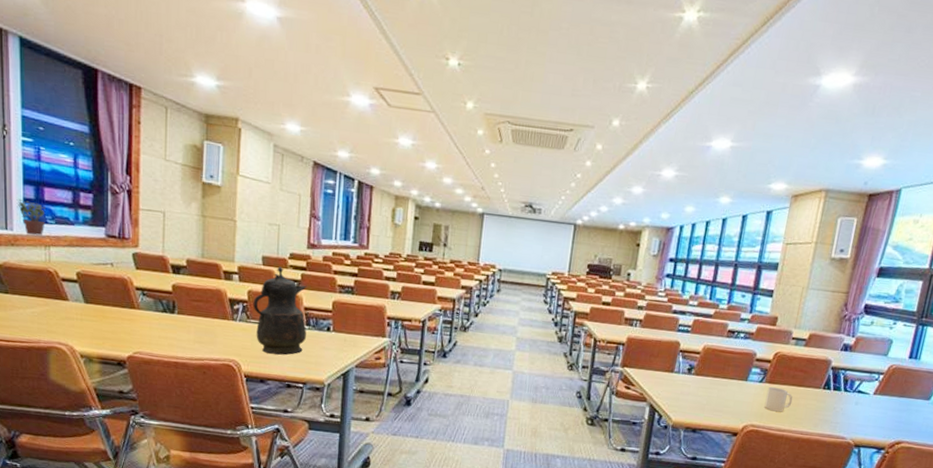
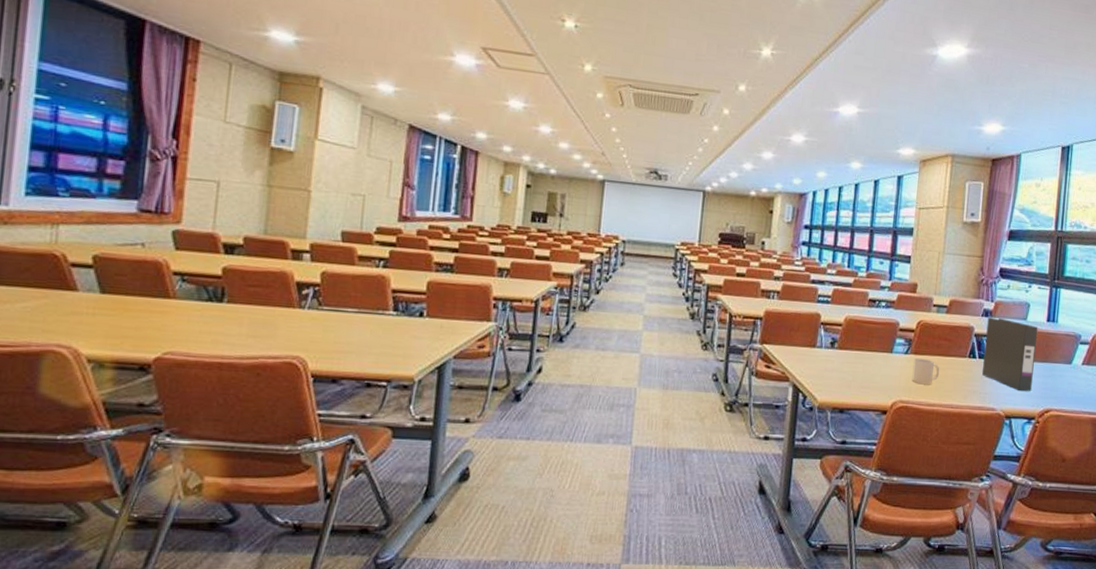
potted plant: present [16,198,46,236] -> none [17,166,58,212]
coffeepot: present [253,266,307,355] -> none [327,243,396,348]
binder: none [835,351,899,424] -> present [982,316,1038,392]

